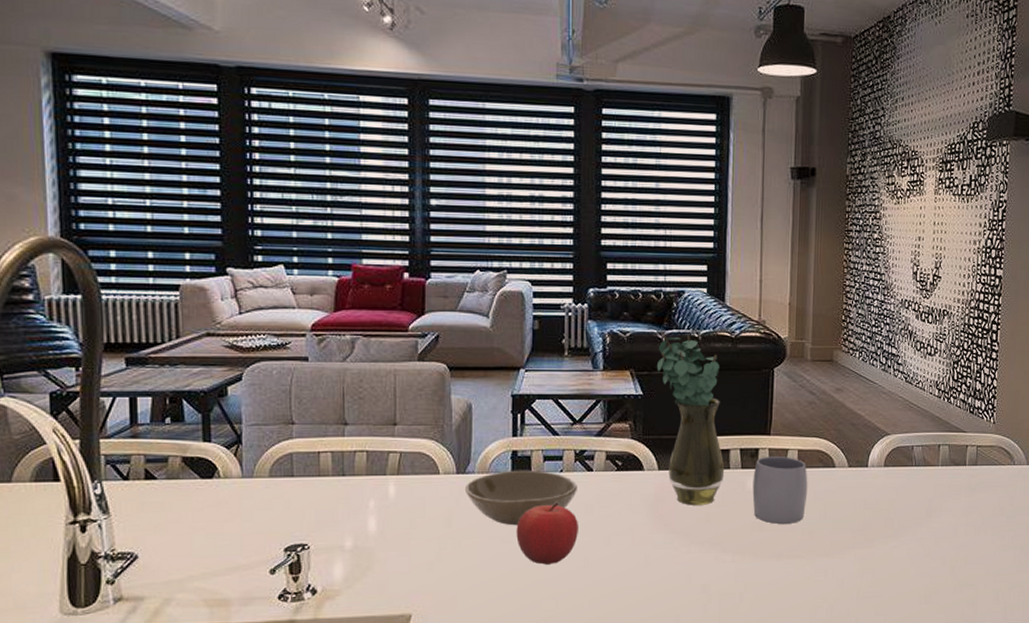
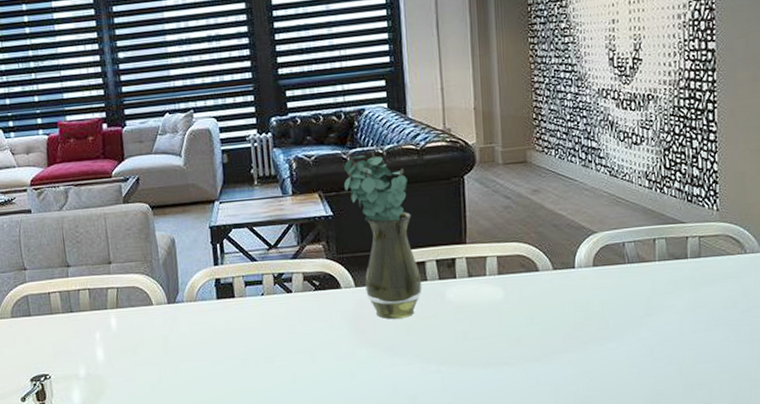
soup bowl: present [464,470,577,526] -> none [176,295,279,349]
fruit: present [516,501,578,565] -> none [226,323,284,383]
mug: present [752,457,808,524] -> none [451,264,511,332]

